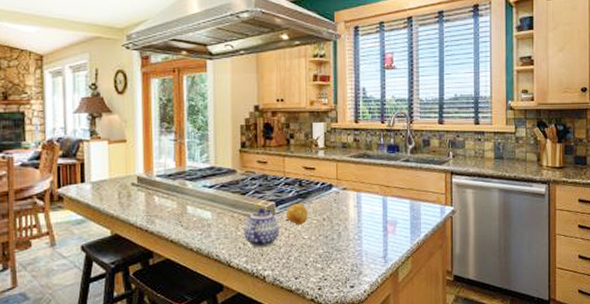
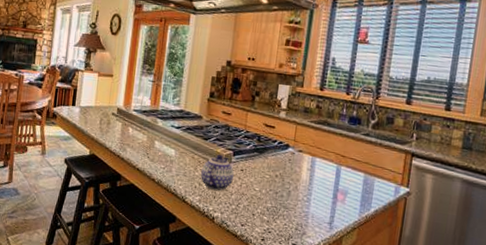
fruit: present [286,202,308,225] -> none [241,156,263,177]

